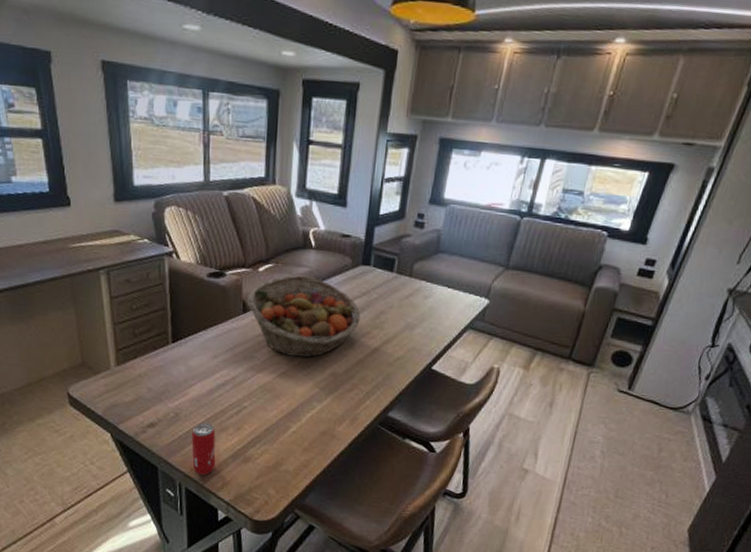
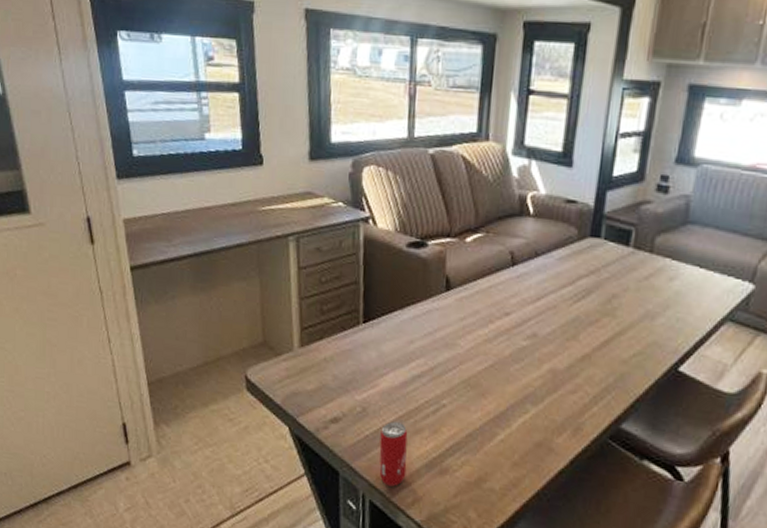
fruit basket: present [247,275,361,358] -> none [451,247,588,349]

